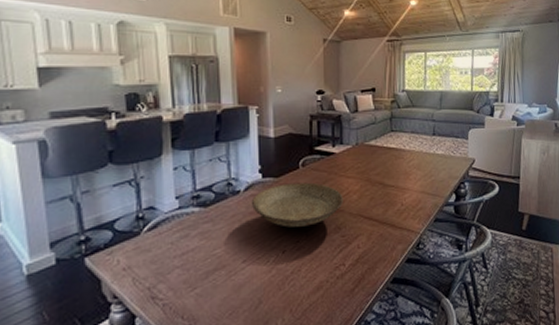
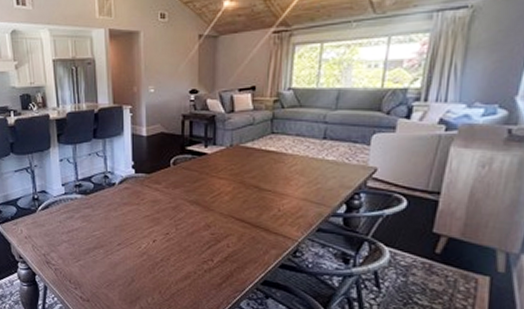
decorative bowl: present [252,182,343,228] -> none [126,180,214,222]

